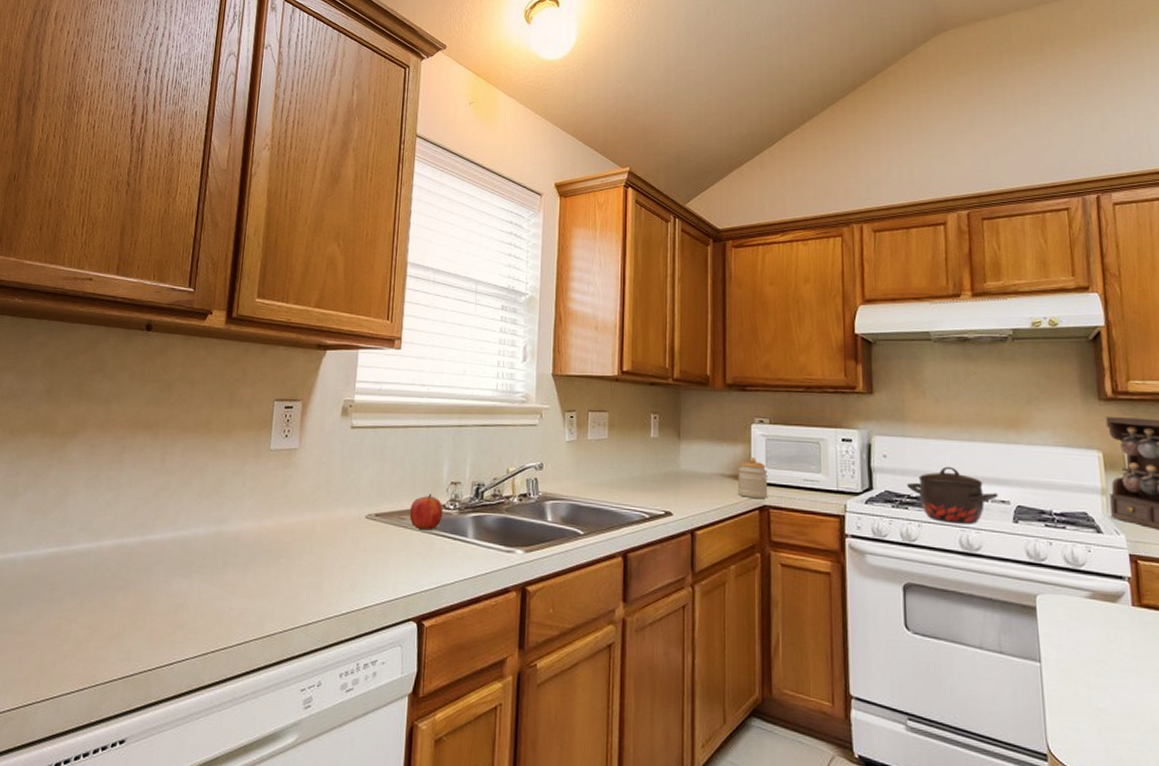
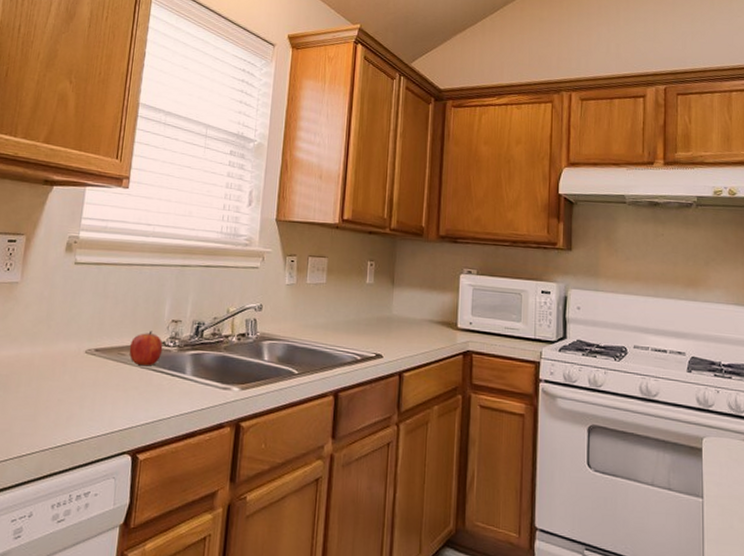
jar: present [737,457,768,498] -> none [443,305,473,344]
cooking pot: present [907,466,999,525] -> none [597,319,676,374]

